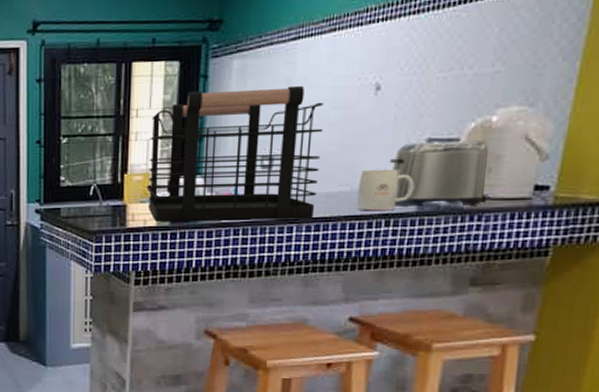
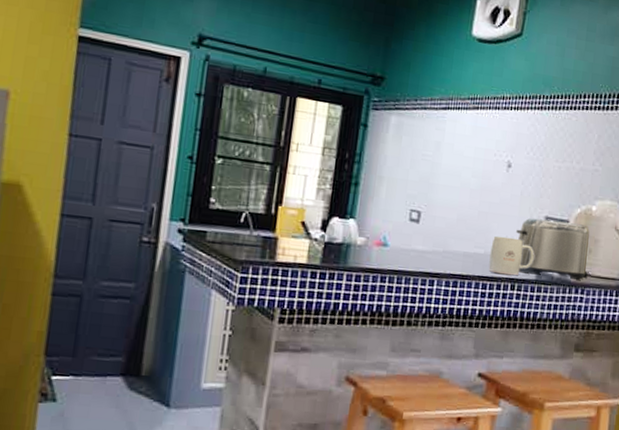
dish rack: present [148,85,324,222] -> none [300,137,466,275]

